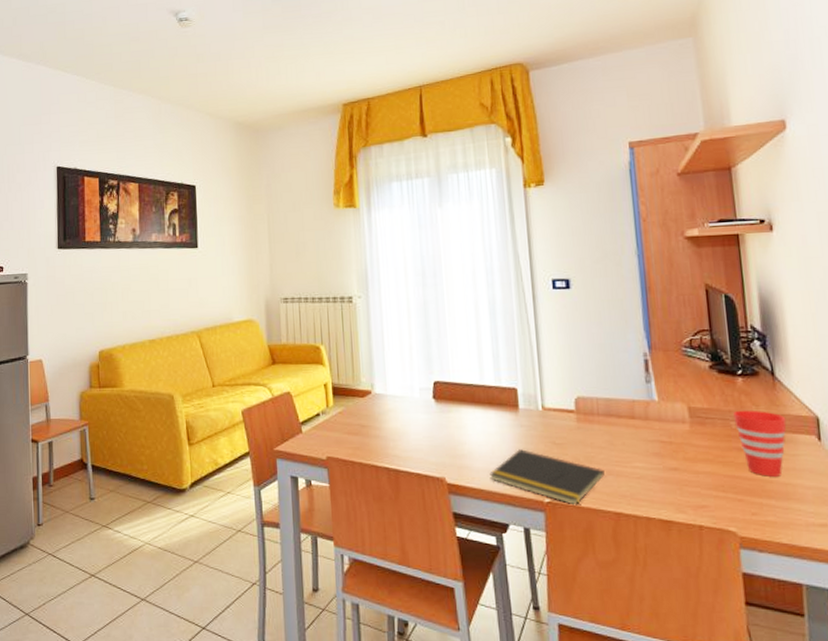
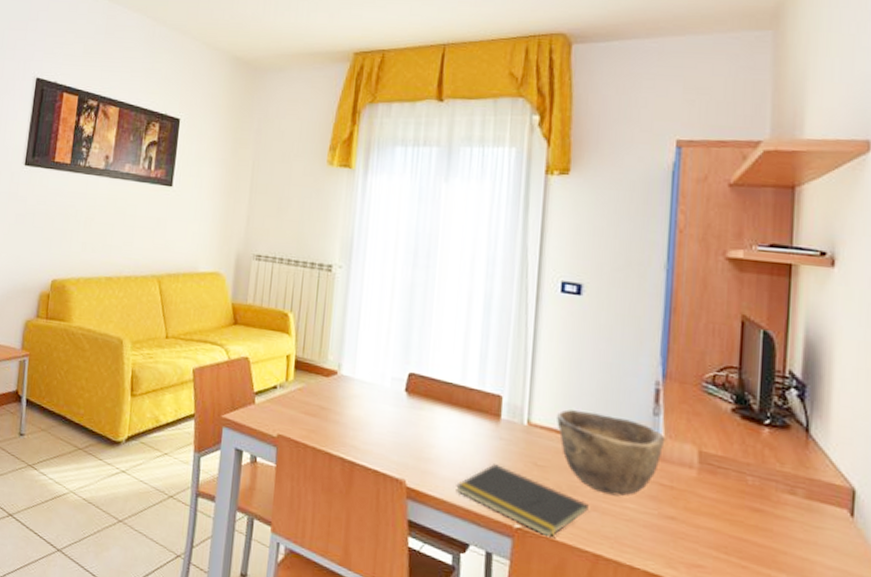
bowl: none [565,389,659,459] -> present [556,409,666,497]
cup: present [733,410,787,477] -> none [752,464,815,549]

